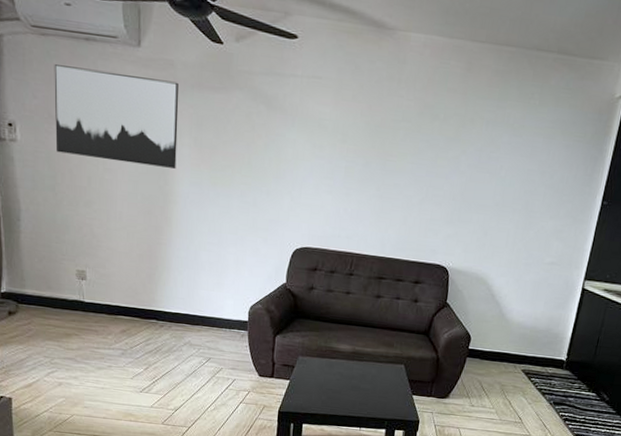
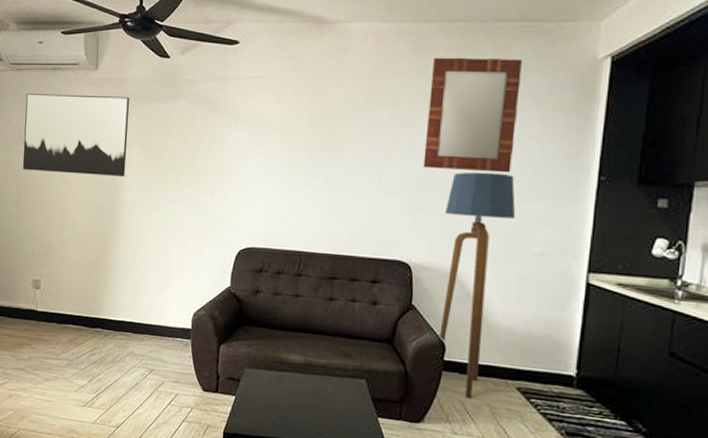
home mirror: none [465,78,556,193] -> present [423,57,522,173]
floor lamp: none [467,189,538,379] -> present [439,171,516,399]

